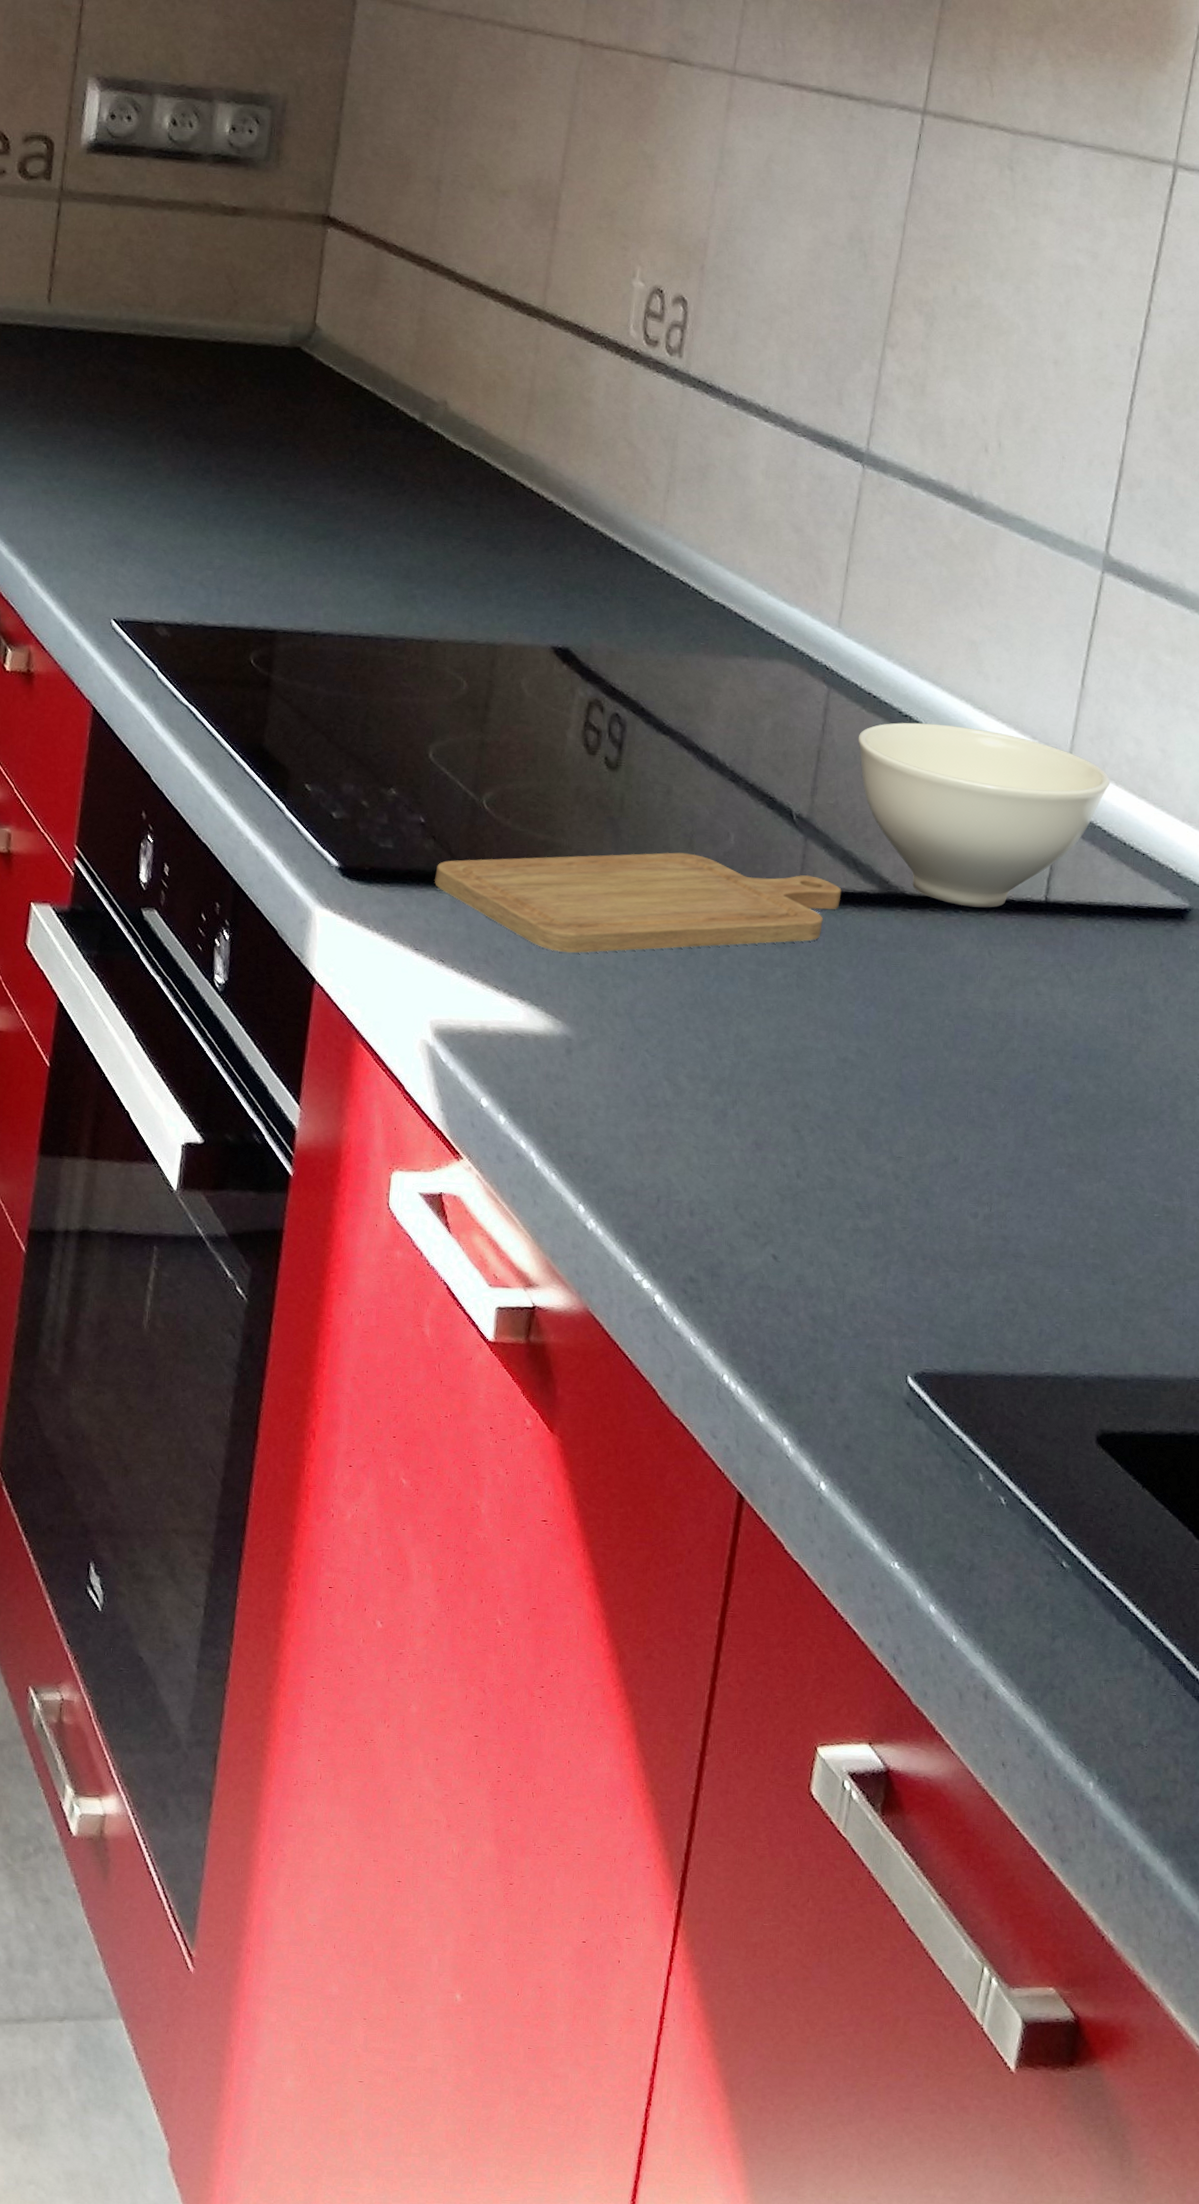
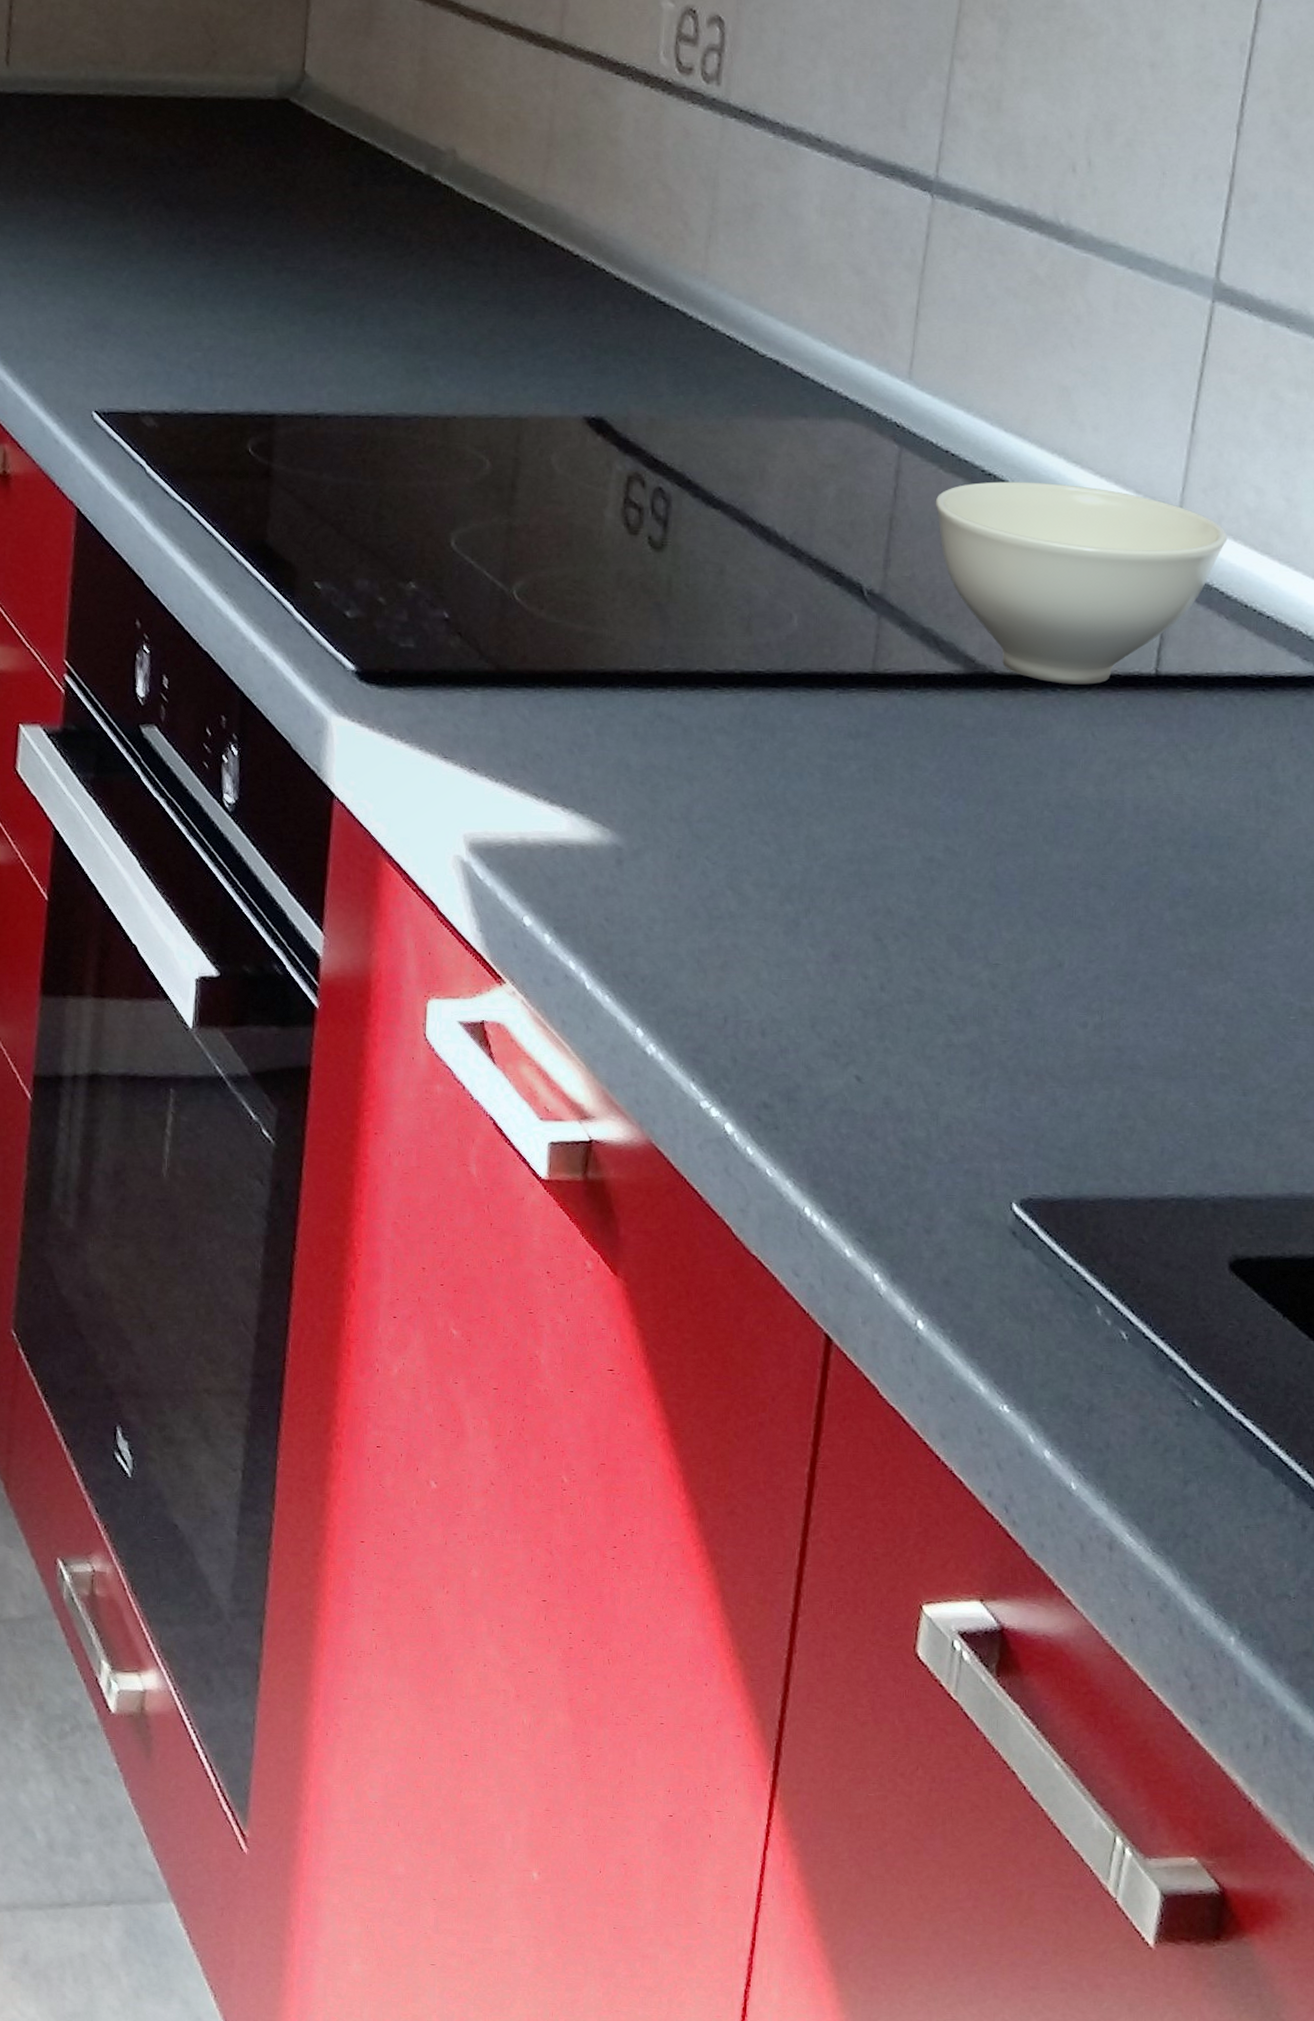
chopping board: present [434,852,842,953] -> none [461,638,922,755]

